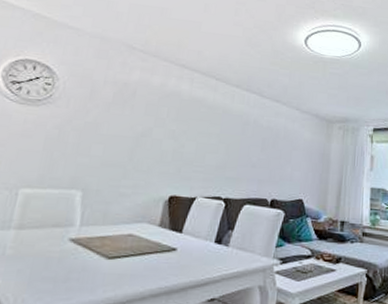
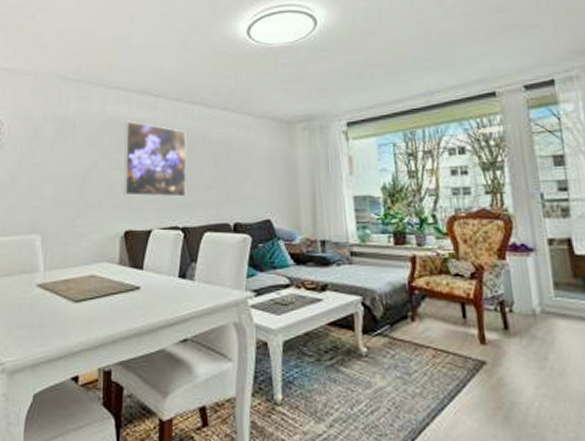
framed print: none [174,97,241,172] -> present [123,121,187,197]

